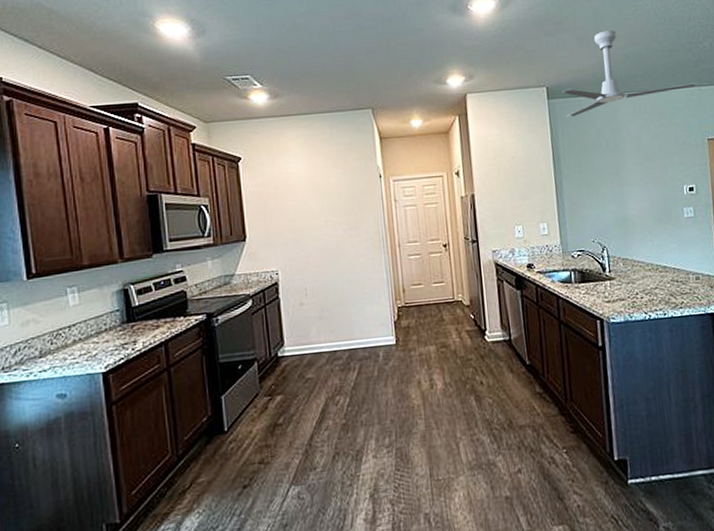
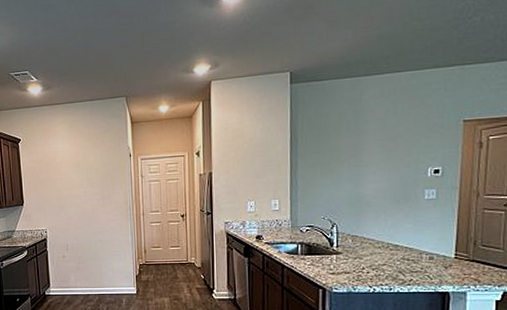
ceiling fan: present [562,30,697,117] -> none [306,10,459,101]

